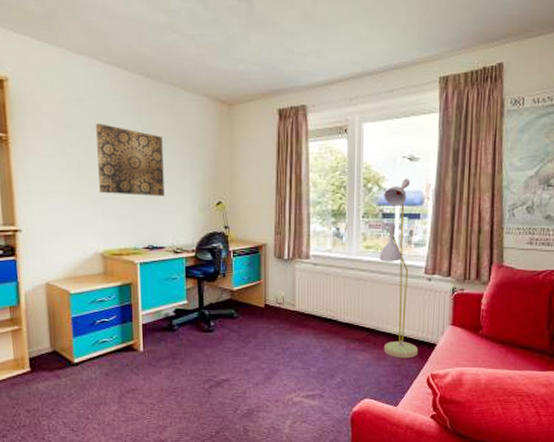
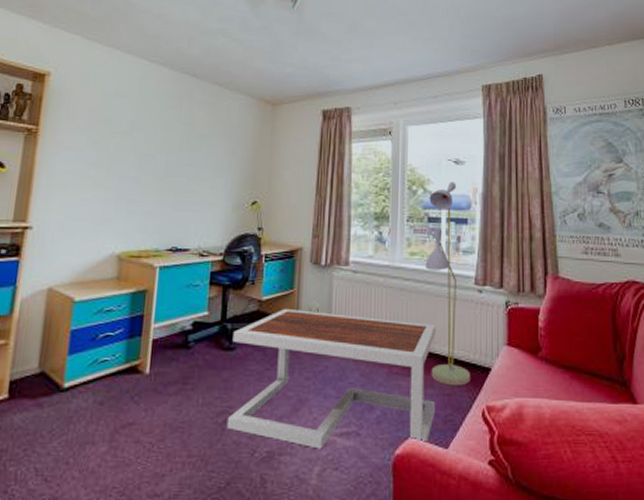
wall art: present [95,123,165,196] -> none [126,118,201,194]
coffee table: none [210,296,388,407] -> present [226,308,436,449]

